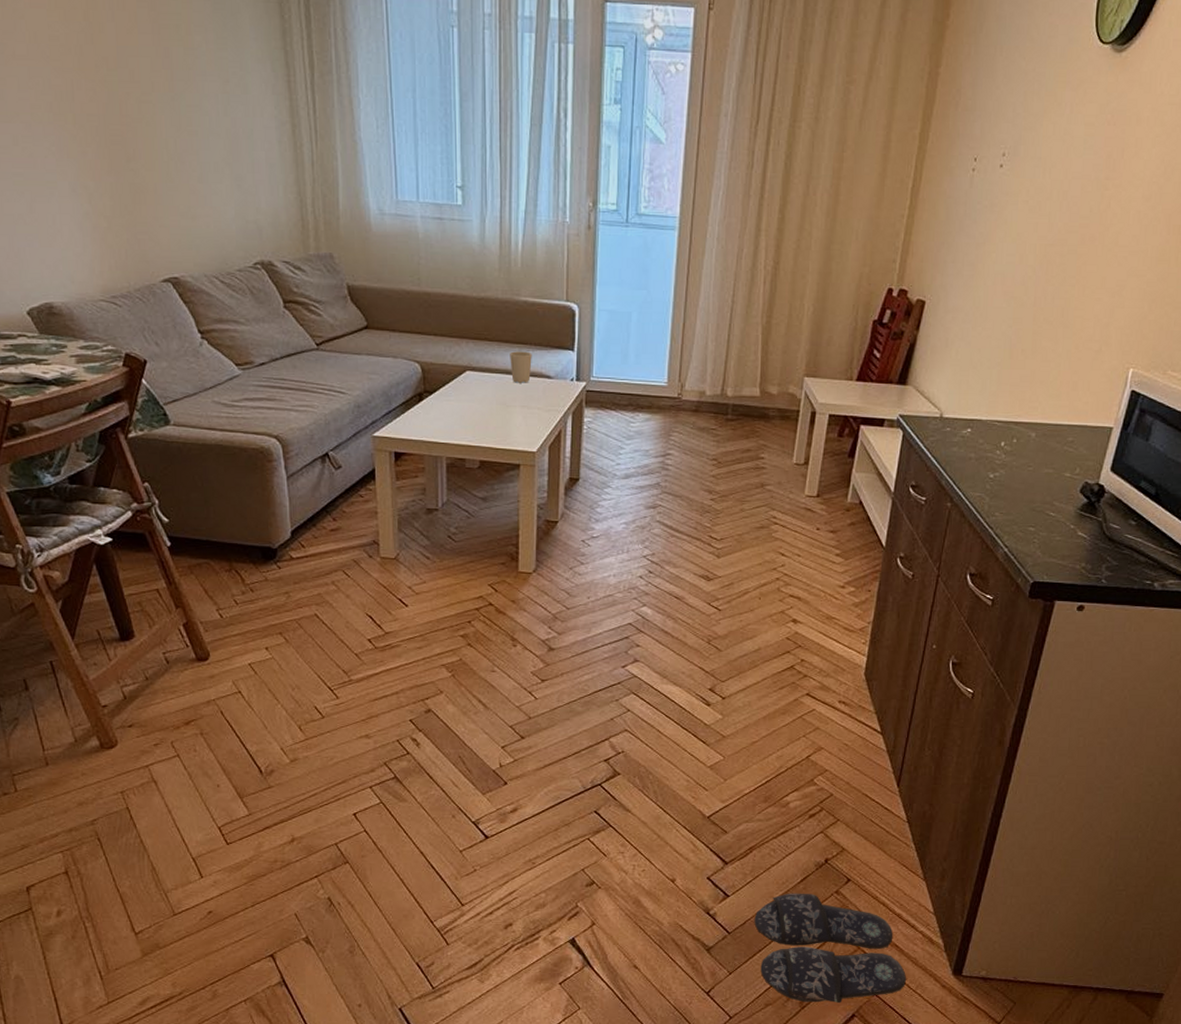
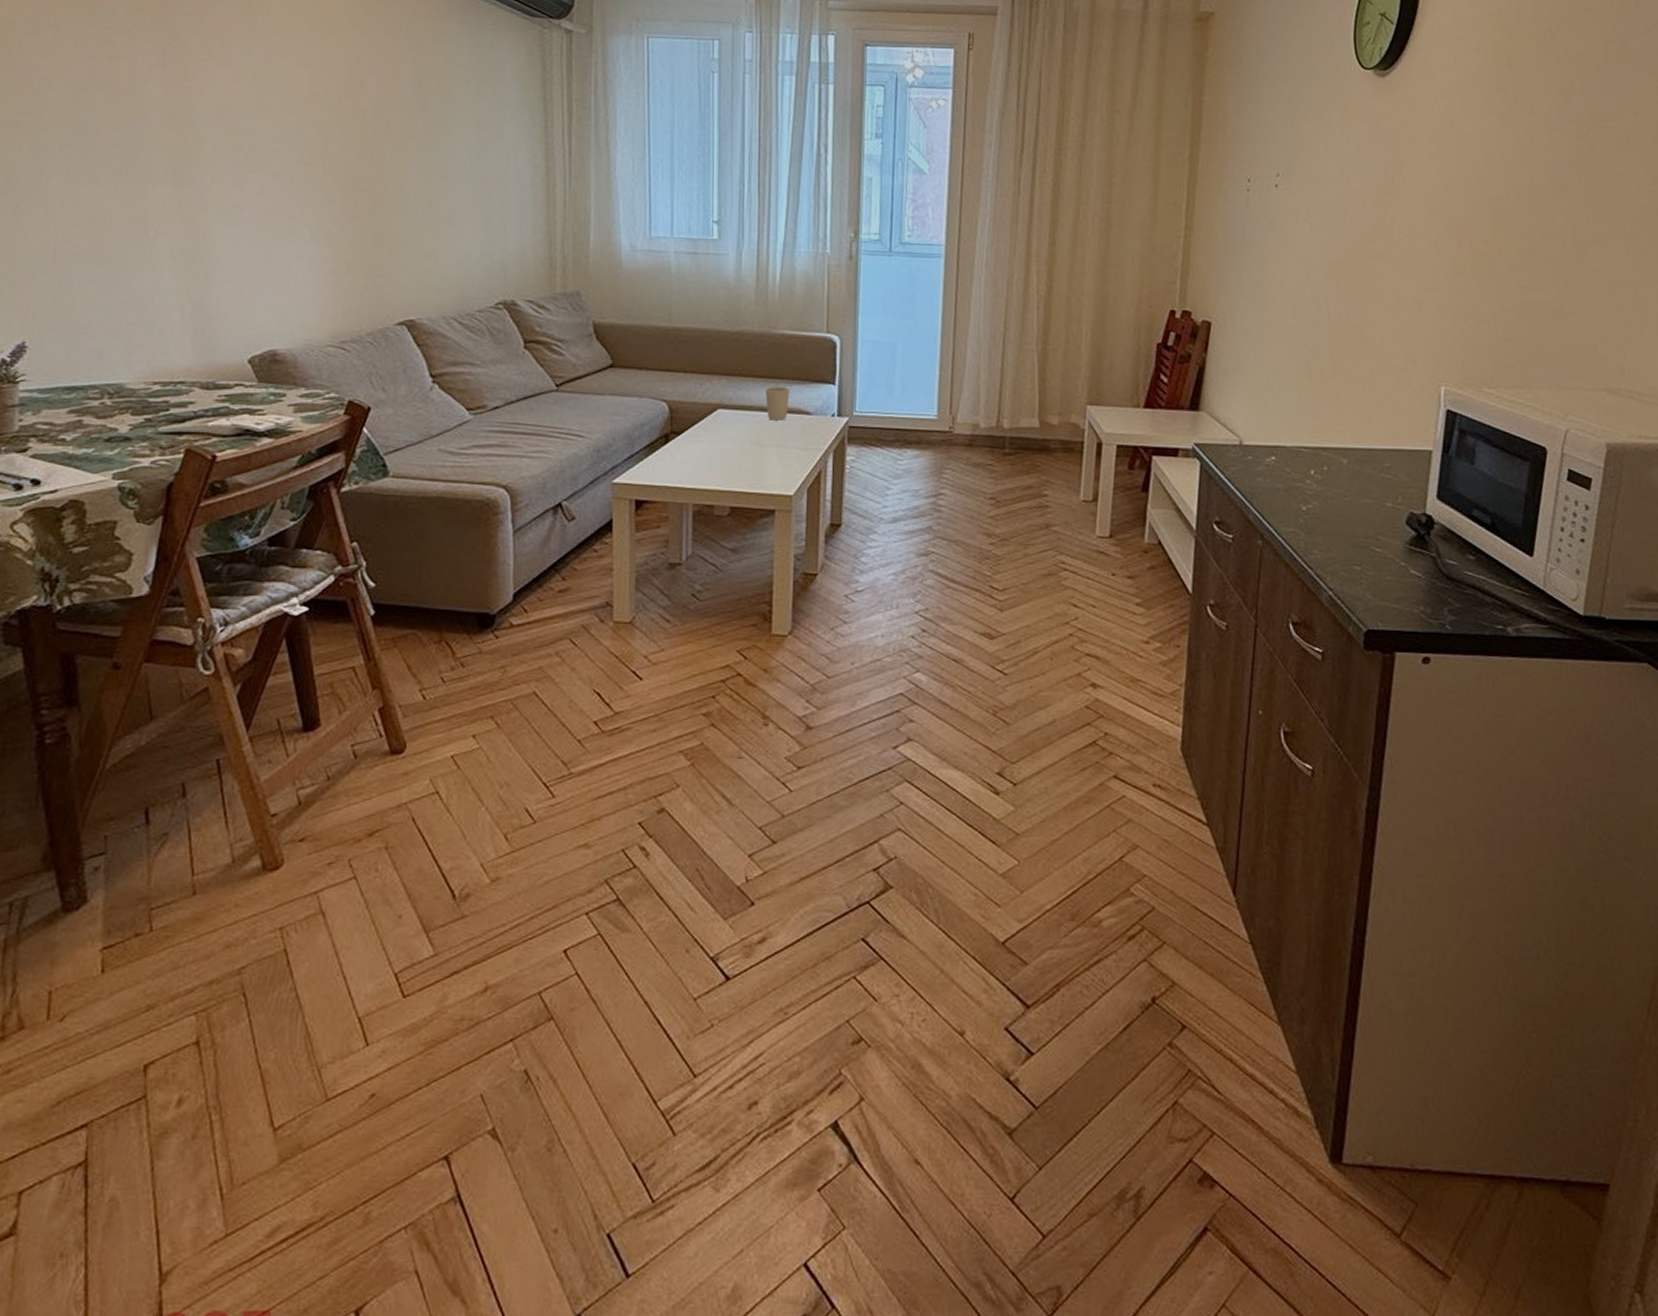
slippers: present [754,893,906,1004] -> none [1067,1046,1270,1211]

